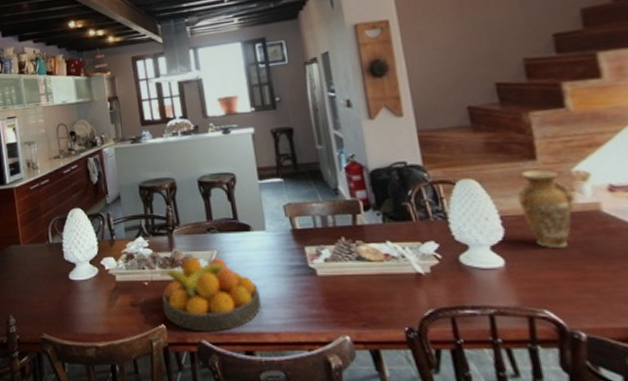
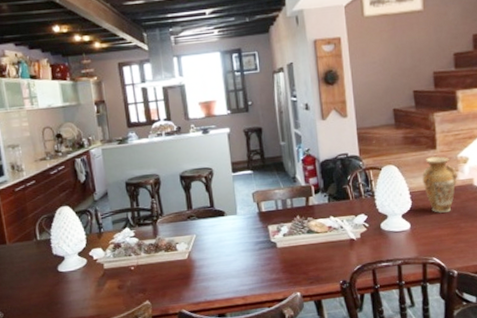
fruit bowl: present [160,257,261,332] -> none [145,241,232,304]

